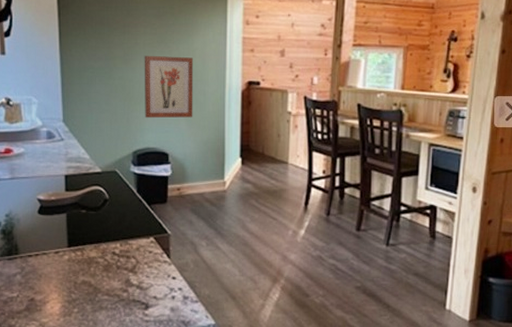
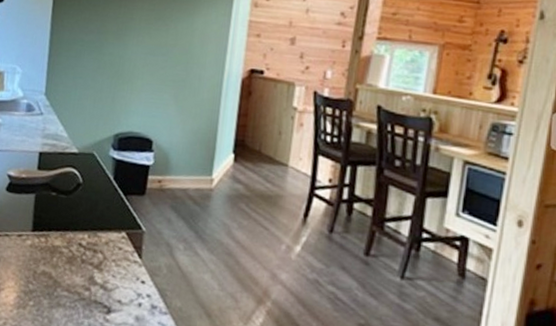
wall art: present [144,55,194,119] -> none [131,32,192,103]

